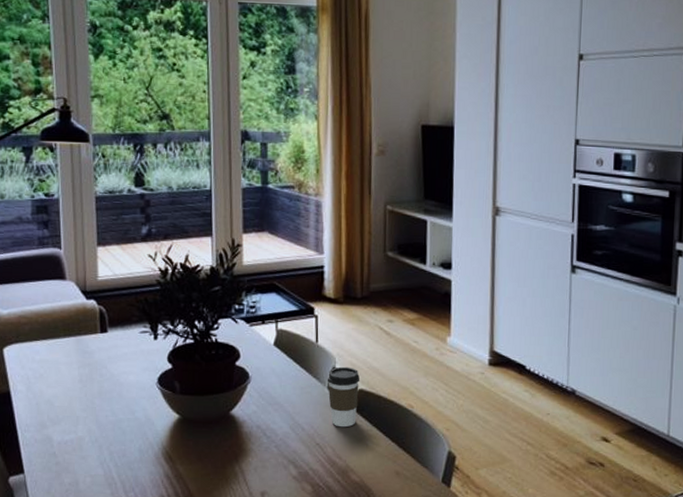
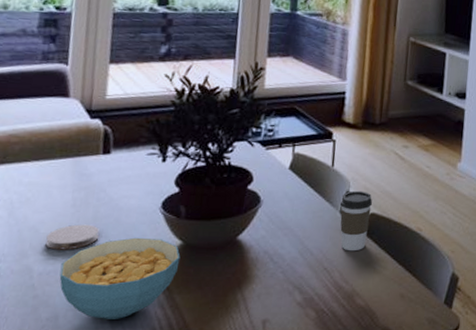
coaster: none [61,398,105,422] -> present [45,224,99,250]
cereal bowl: none [75,411,179,486] -> present [59,237,180,319]

